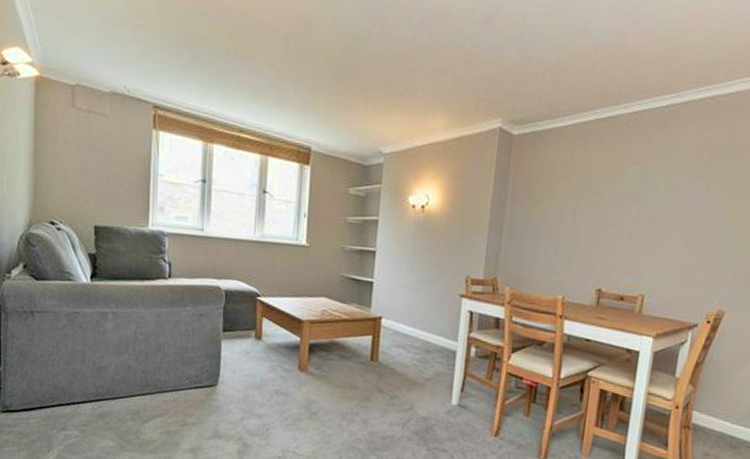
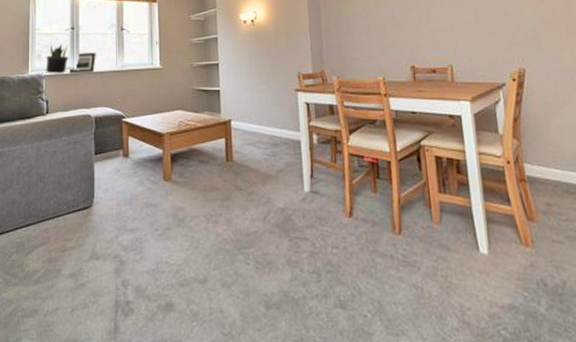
planter: none [169,195,198,234] -> present [46,43,69,74]
picture frame: none [197,213,231,239] -> present [68,52,96,74]

